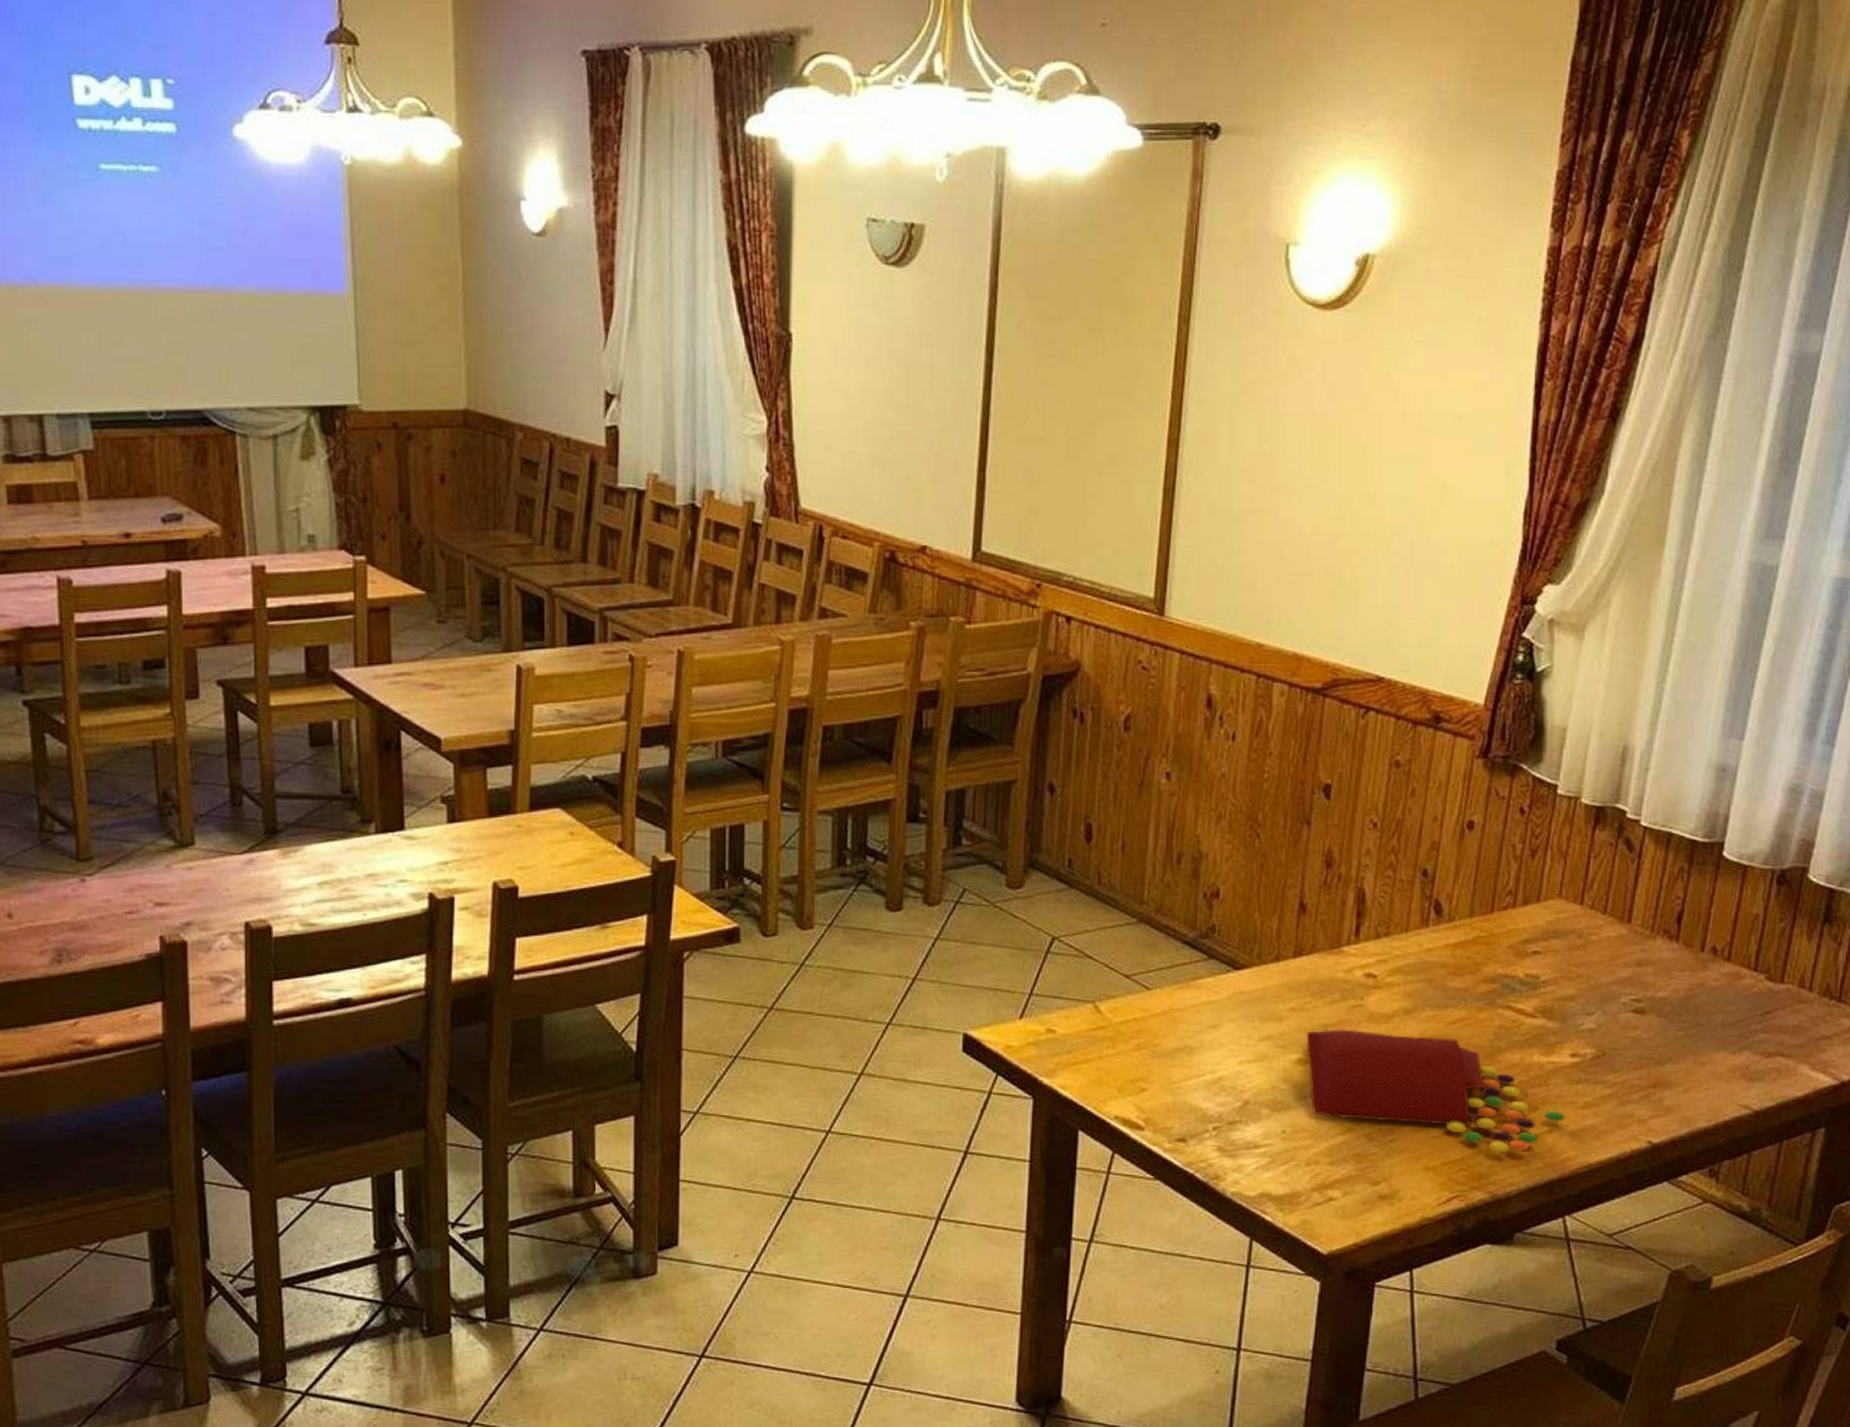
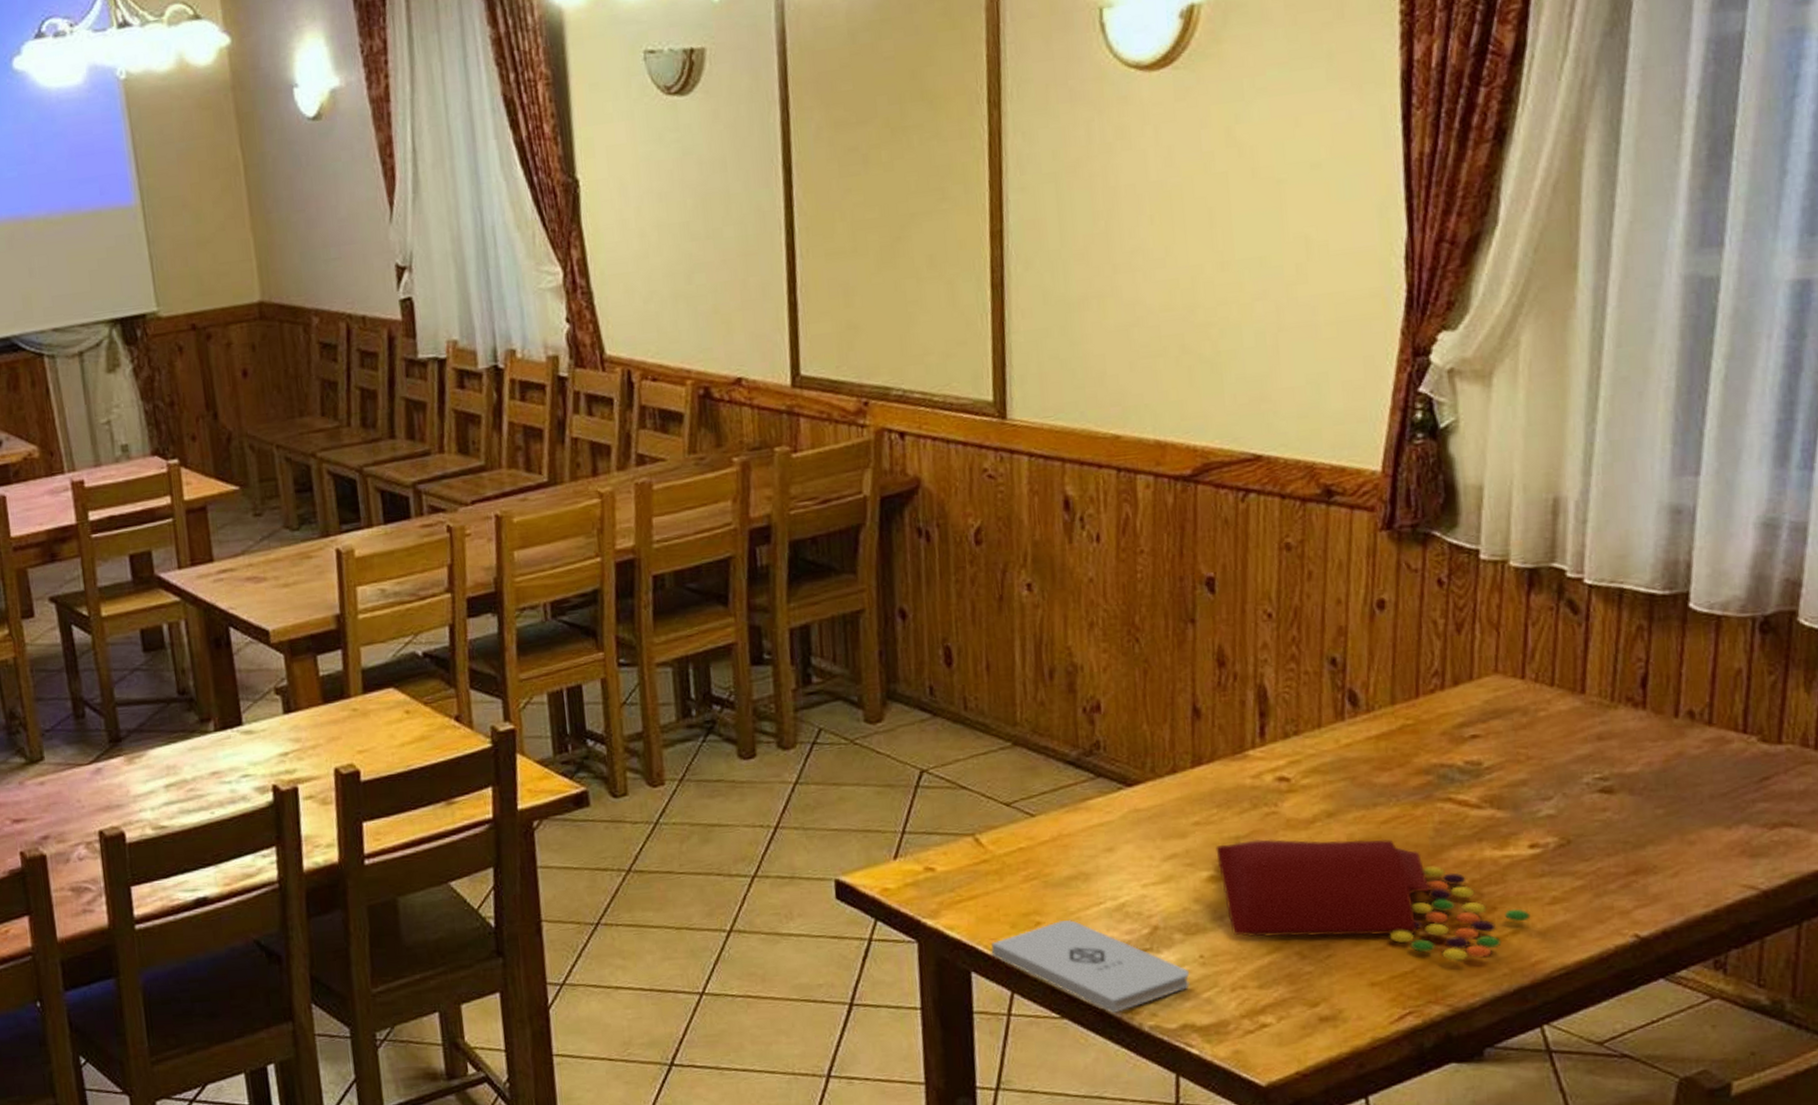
notepad: none [1098,1089,1272,1179] -> present [991,920,1190,1014]

